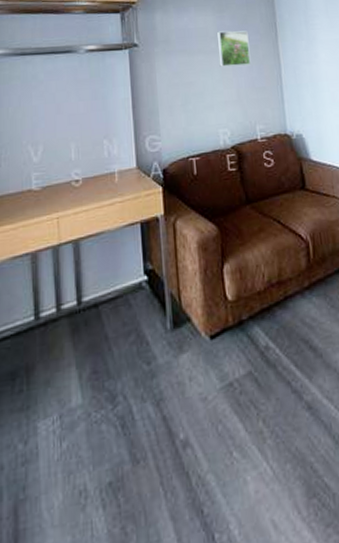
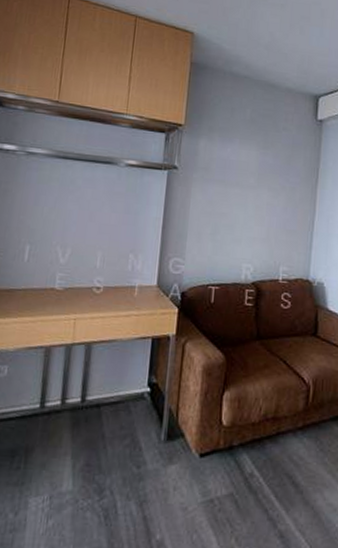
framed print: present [216,30,251,67] -> none [254,167,289,206]

